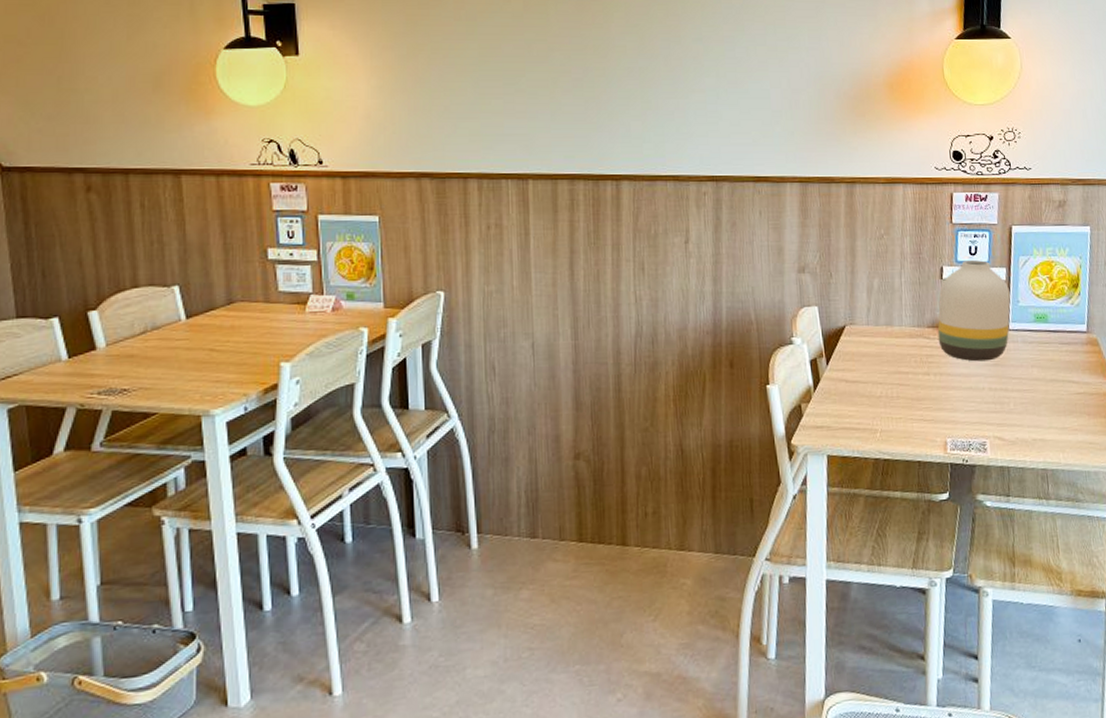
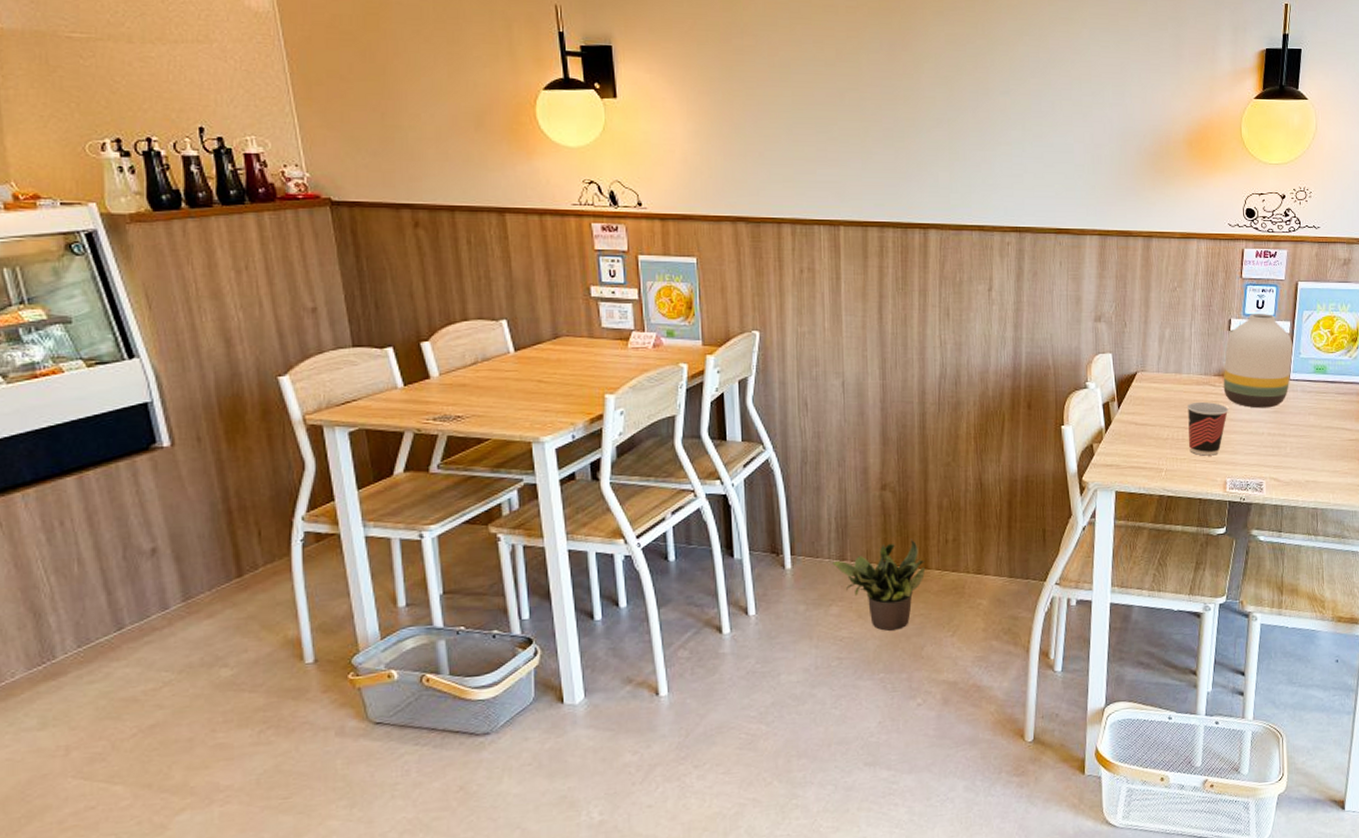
potted plant: none [521,512,624,617] -> present [831,539,926,631]
cup: none [900,355,946,415] -> present [1186,401,1229,456]

